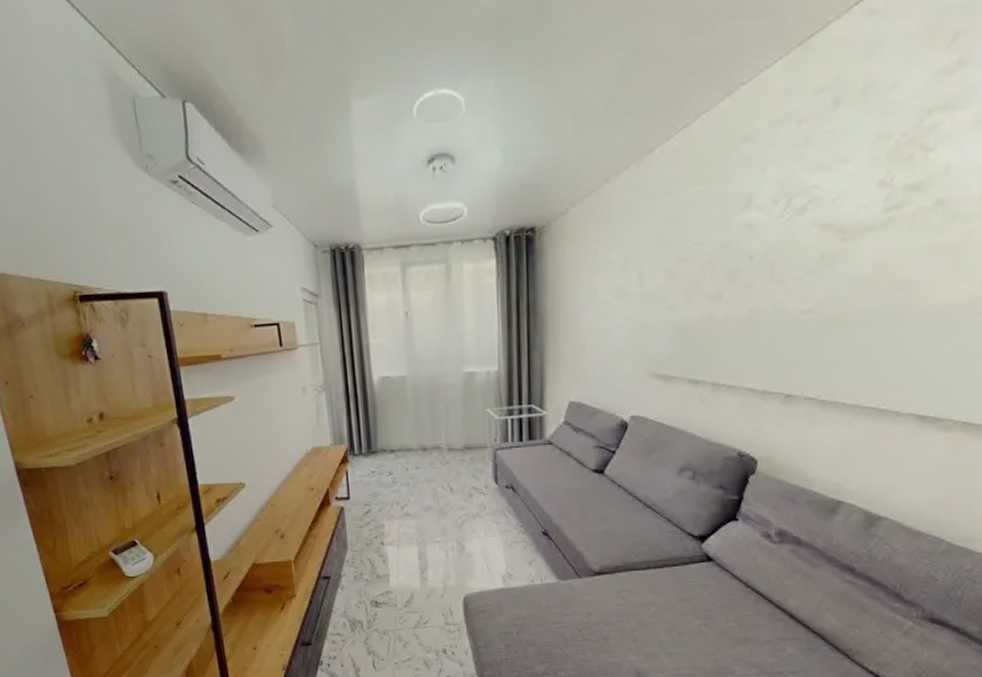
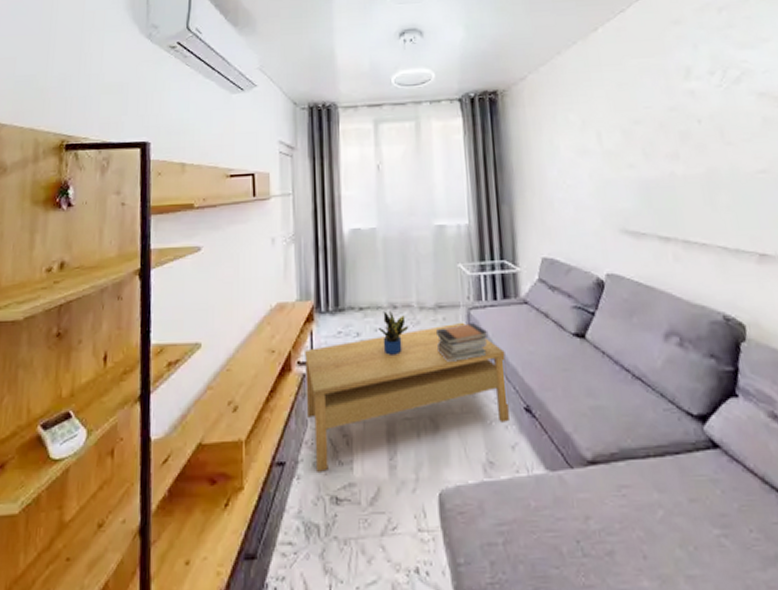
coffee table: none [342,461,529,583] -> present [305,322,510,472]
potted plant: none [408,452,439,491] -> present [377,311,409,355]
book stack: none [463,462,512,497] -> present [435,323,488,363]

